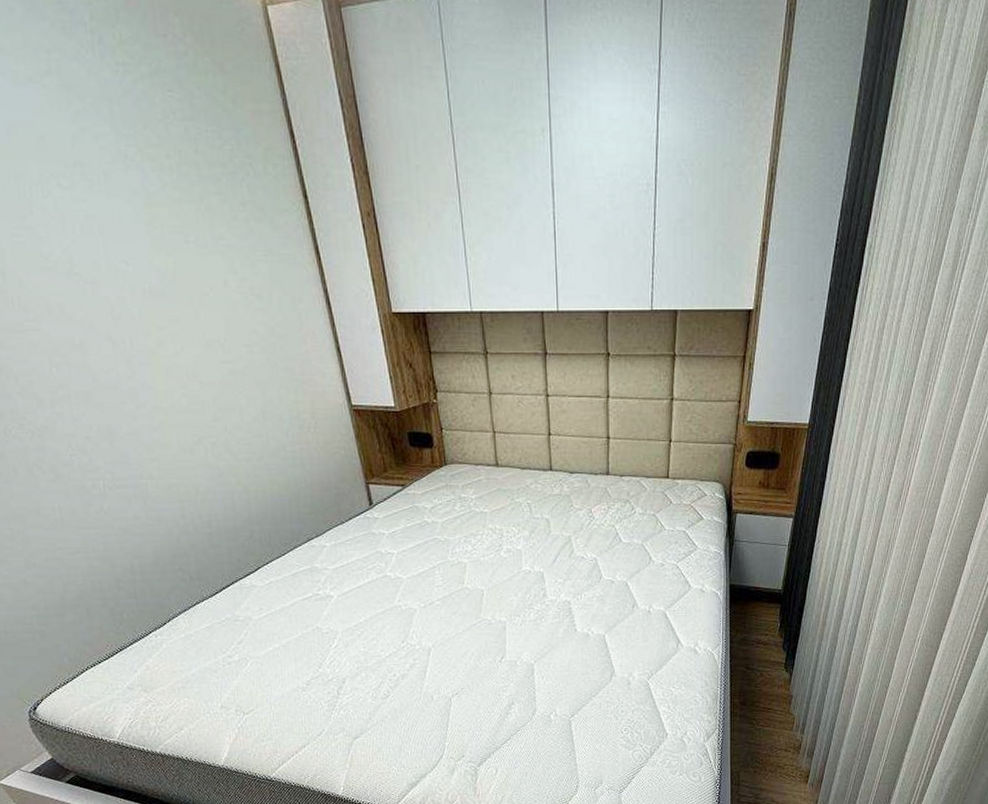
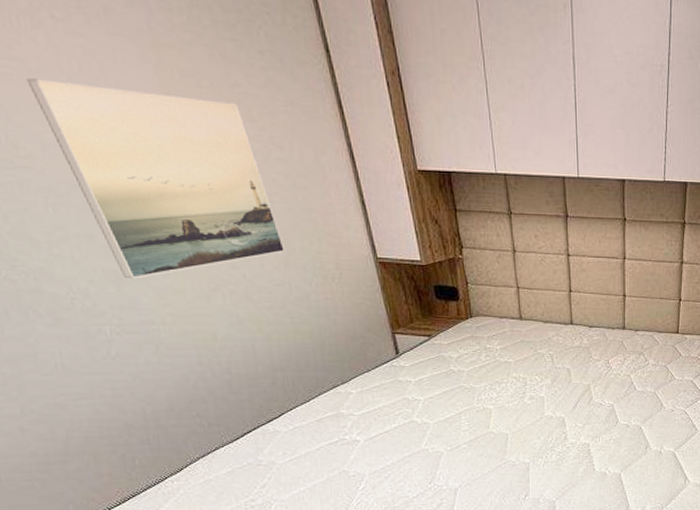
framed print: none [37,245,264,434] -> present [26,78,286,279]

